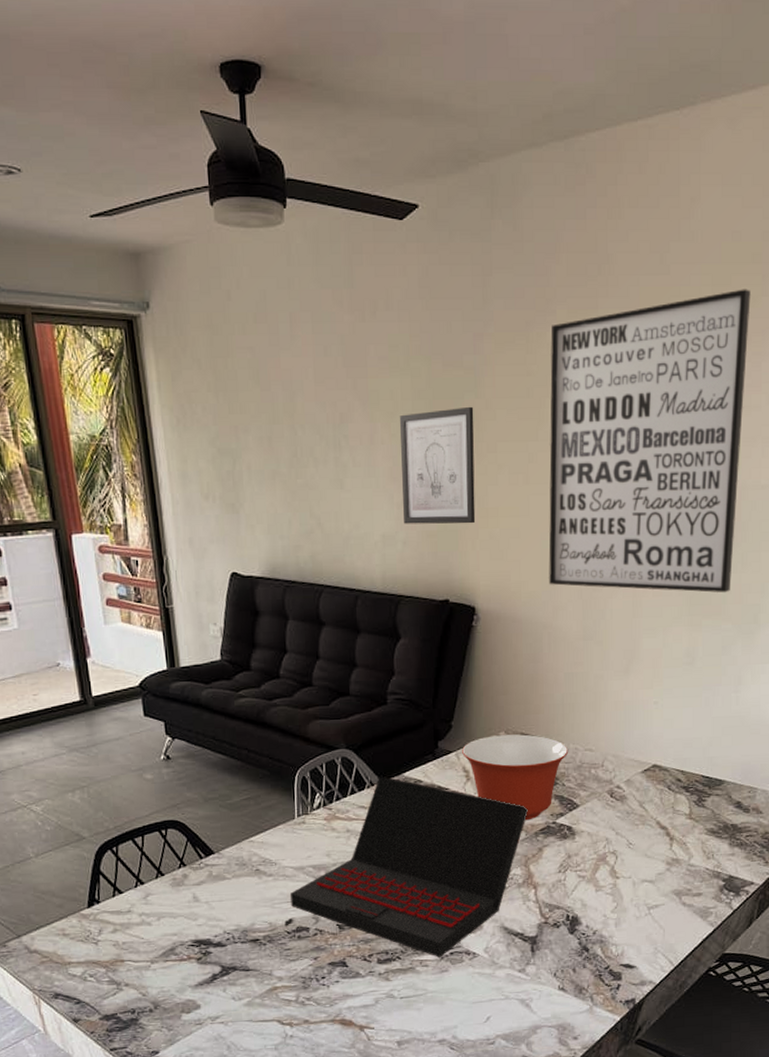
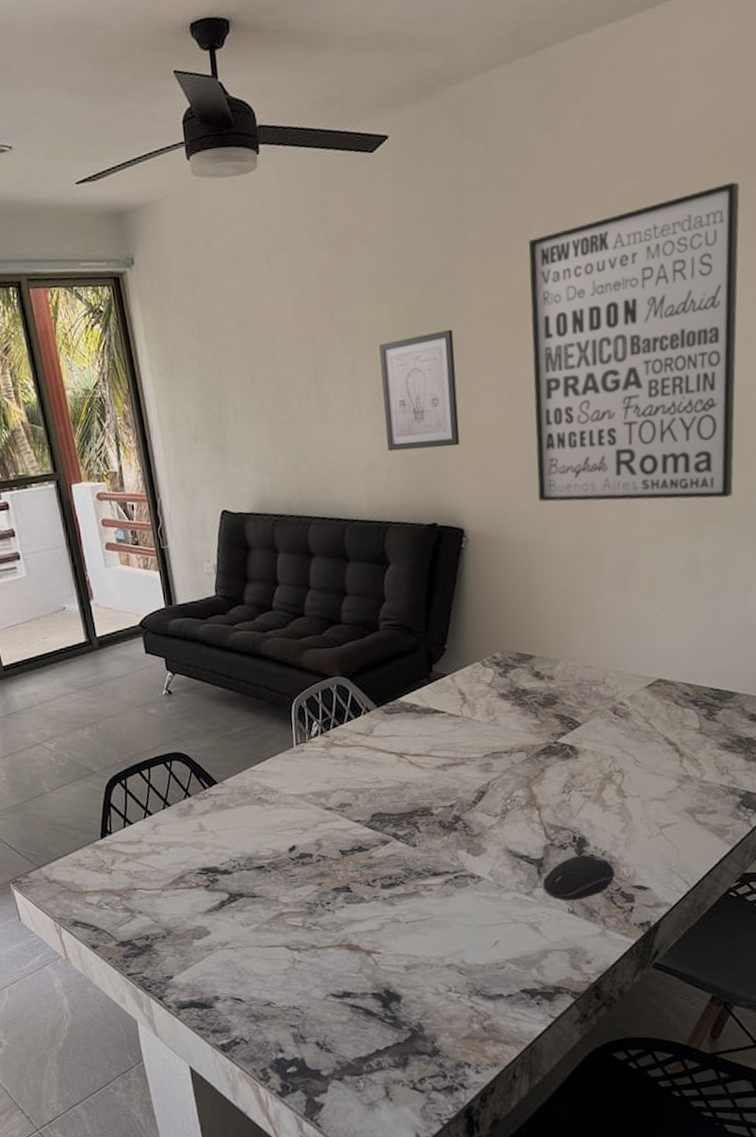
laptop: present [290,776,529,957] -> none [292,702,529,882]
mixing bowl: present [462,734,569,821] -> none [457,654,567,741]
computer mouse: none [535,933,604,978] -> present [542,854,615,901]

